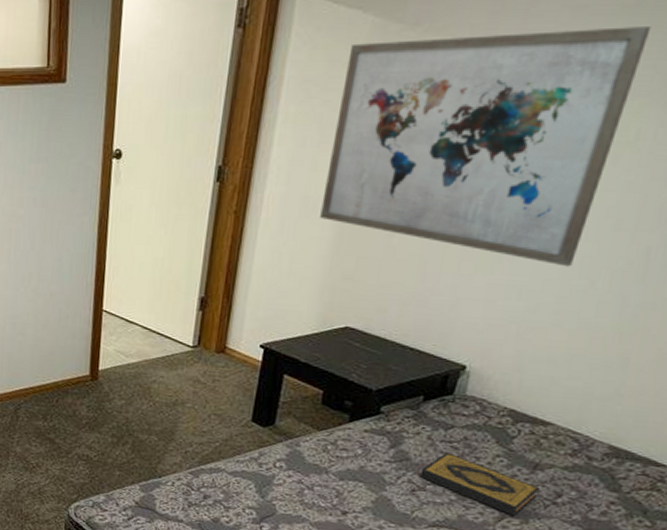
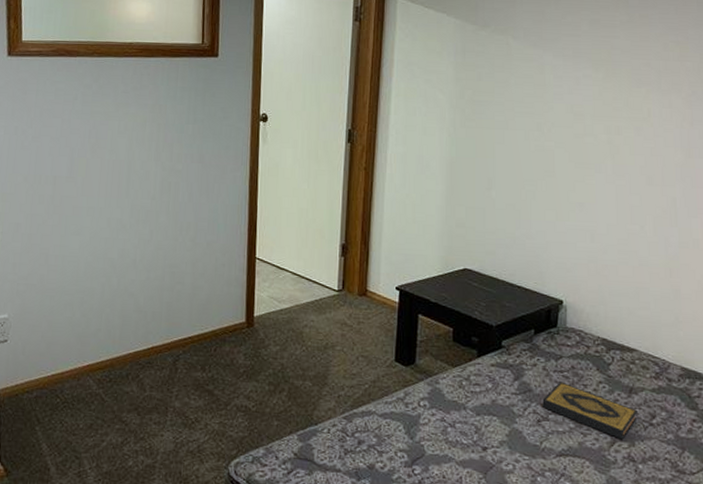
wall art: present [320,26,652,267] -> none [433,36,642,215]

